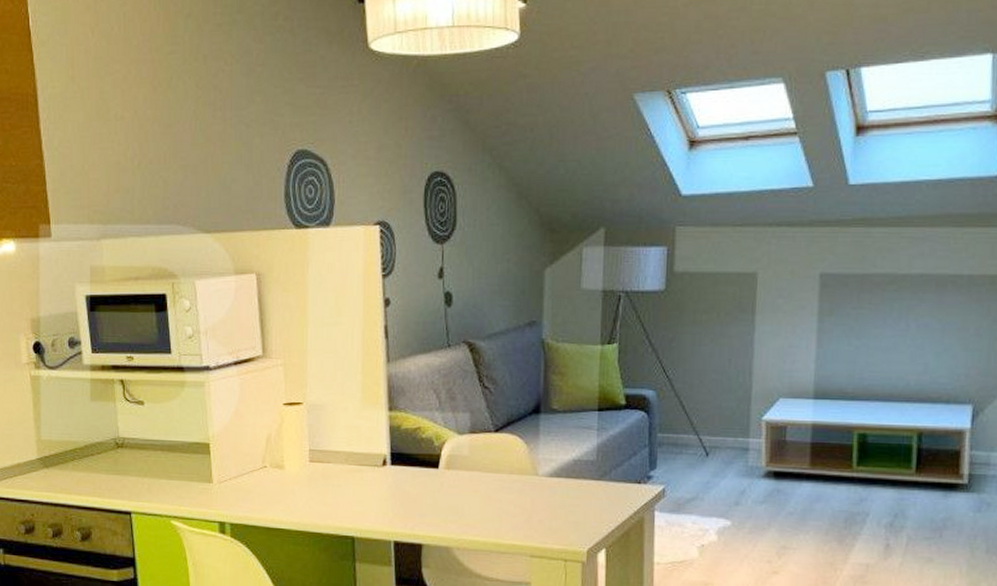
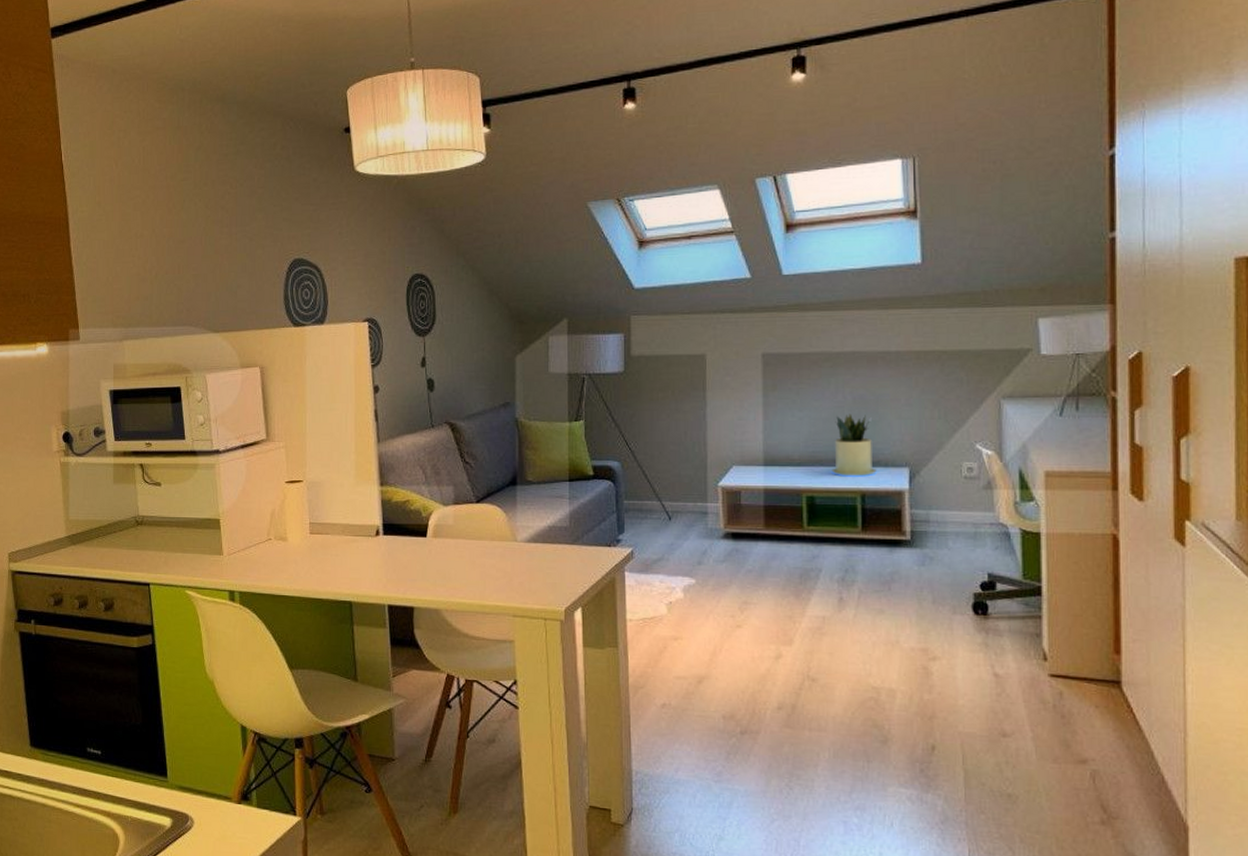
planter: none [887,343,937,414] -> present [831,413,877,477]

